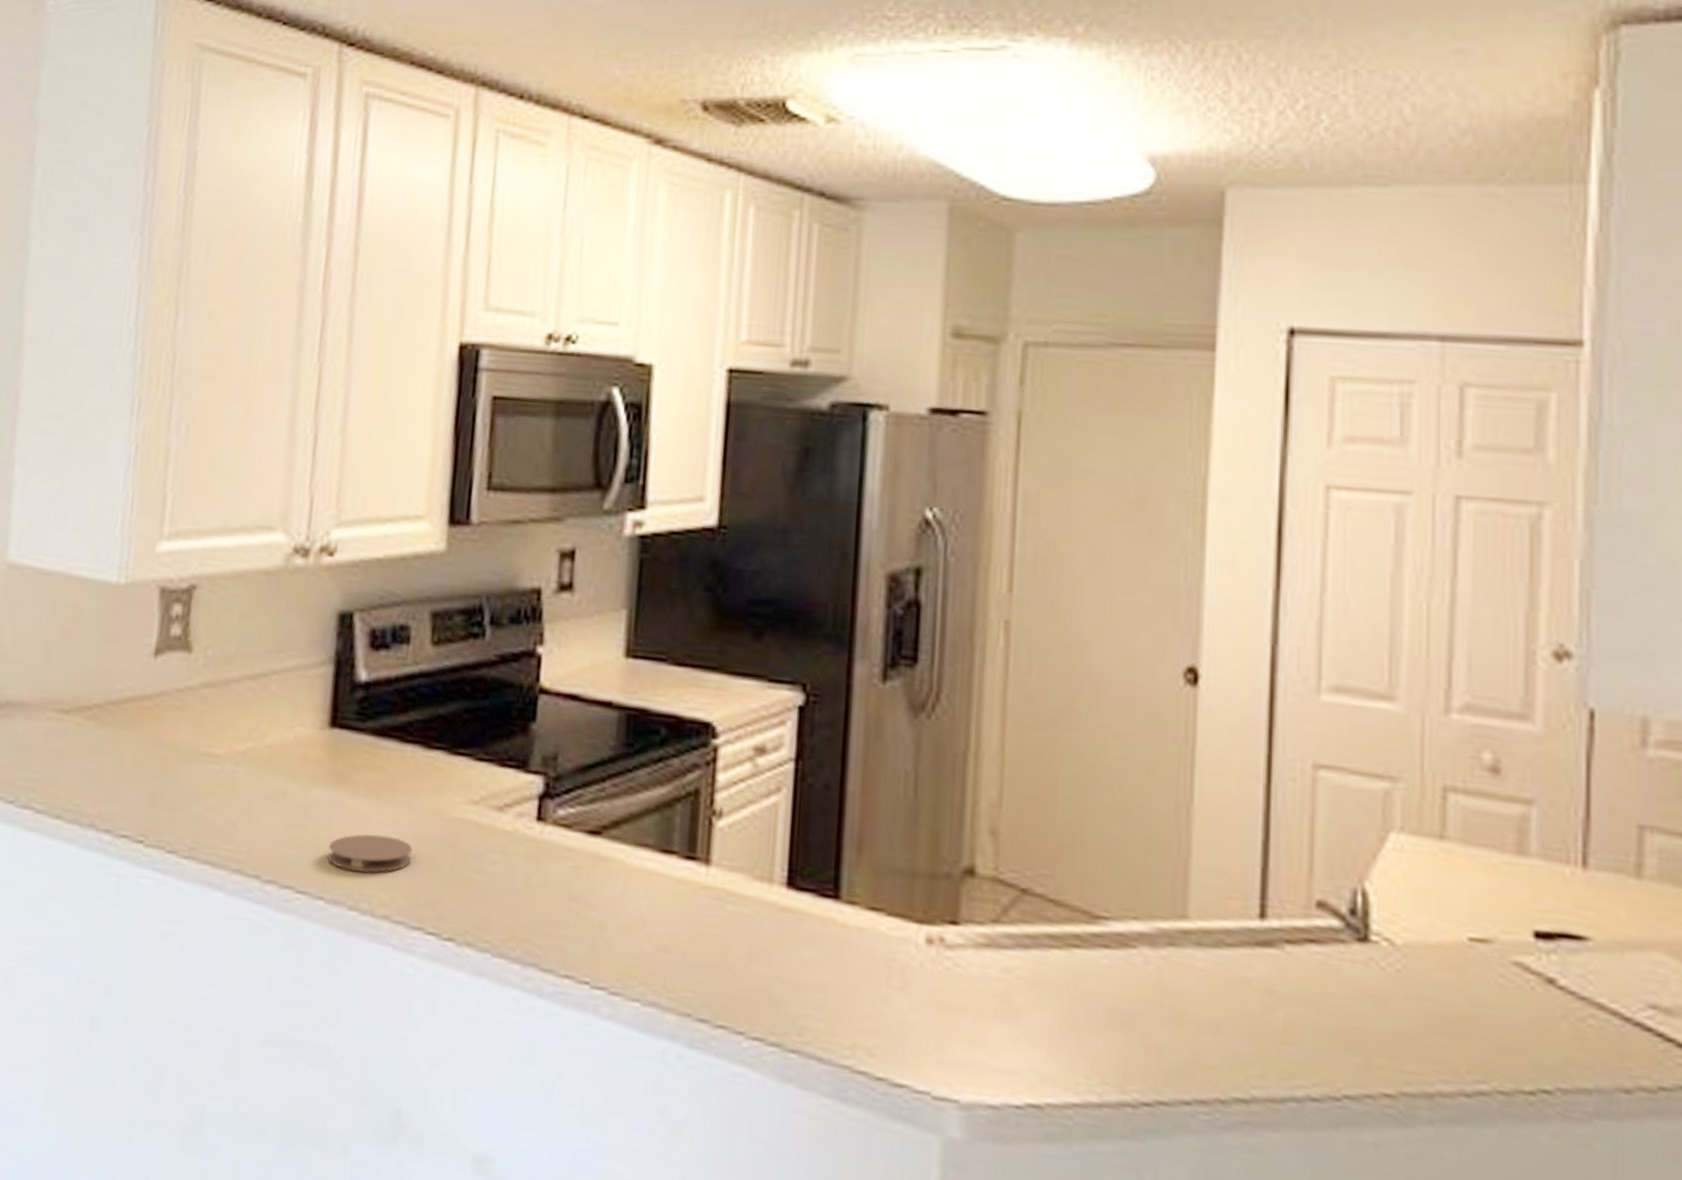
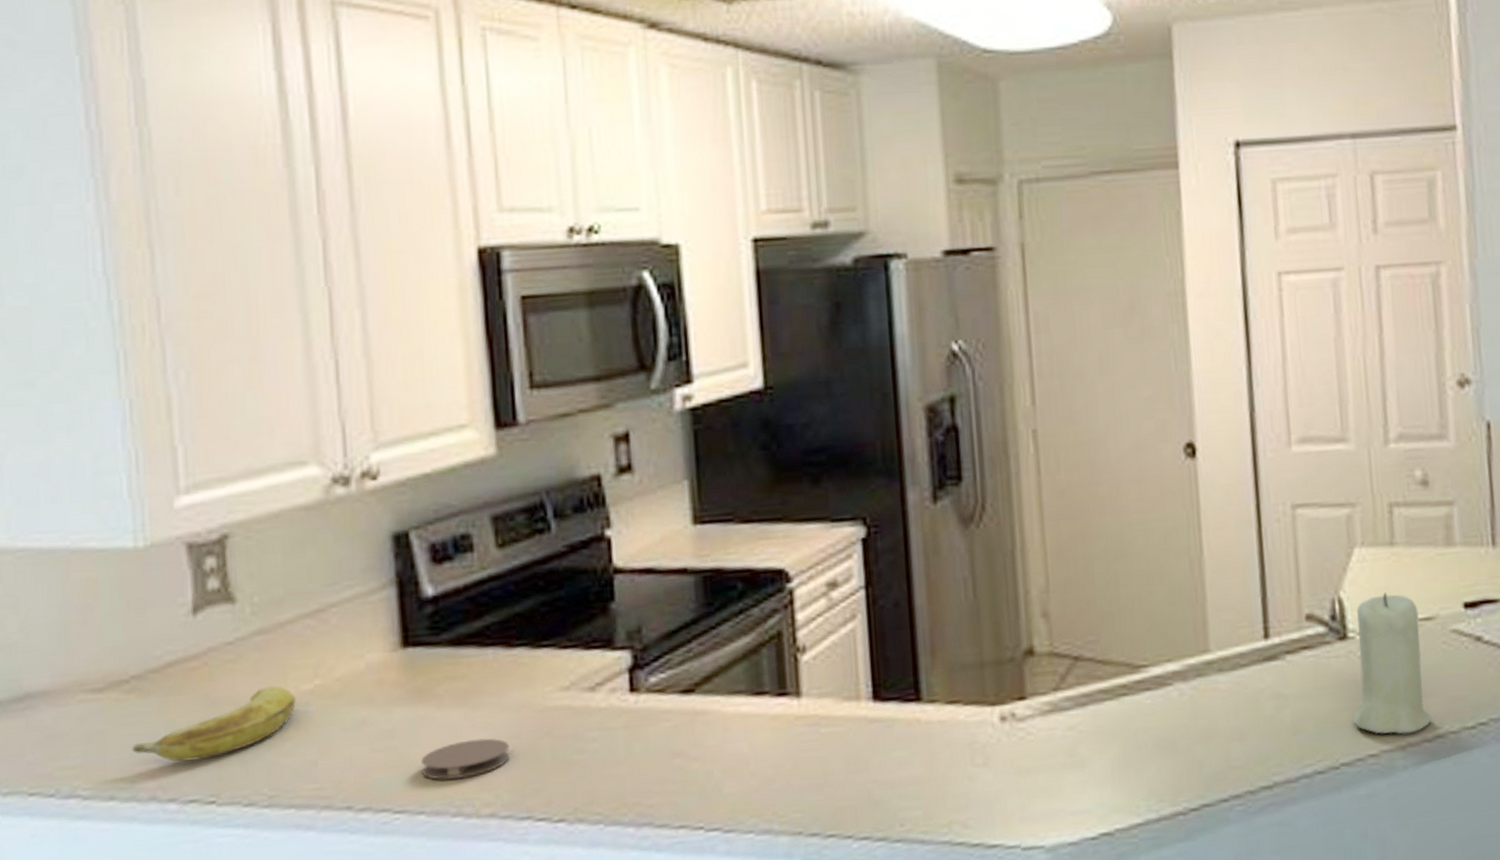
banana: none [82,739,228,799] -> present [131,686,296,762]
candle: none [1366,895,1474,1081] -> present [1353,592,1432,735]

